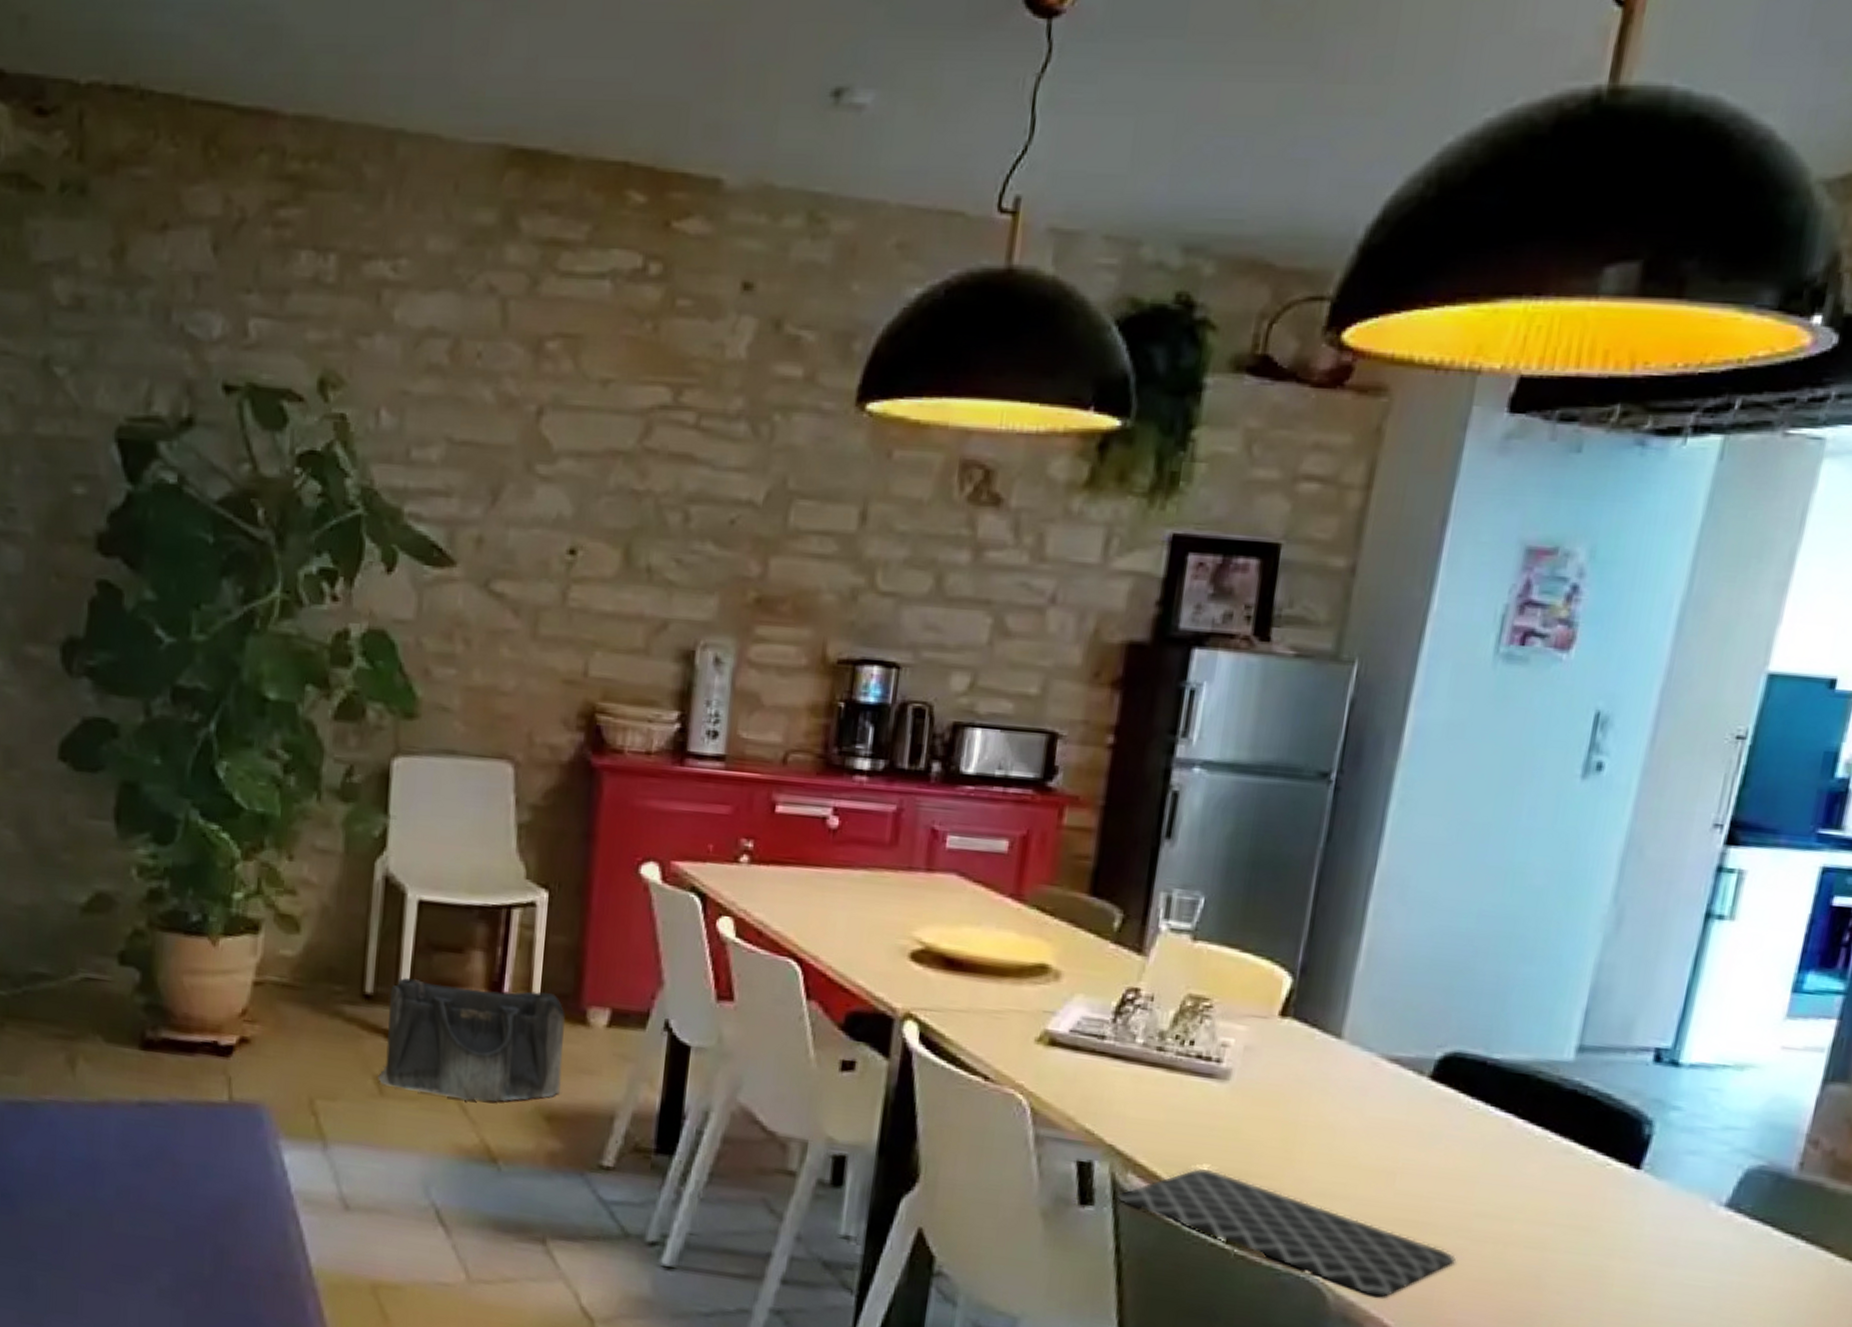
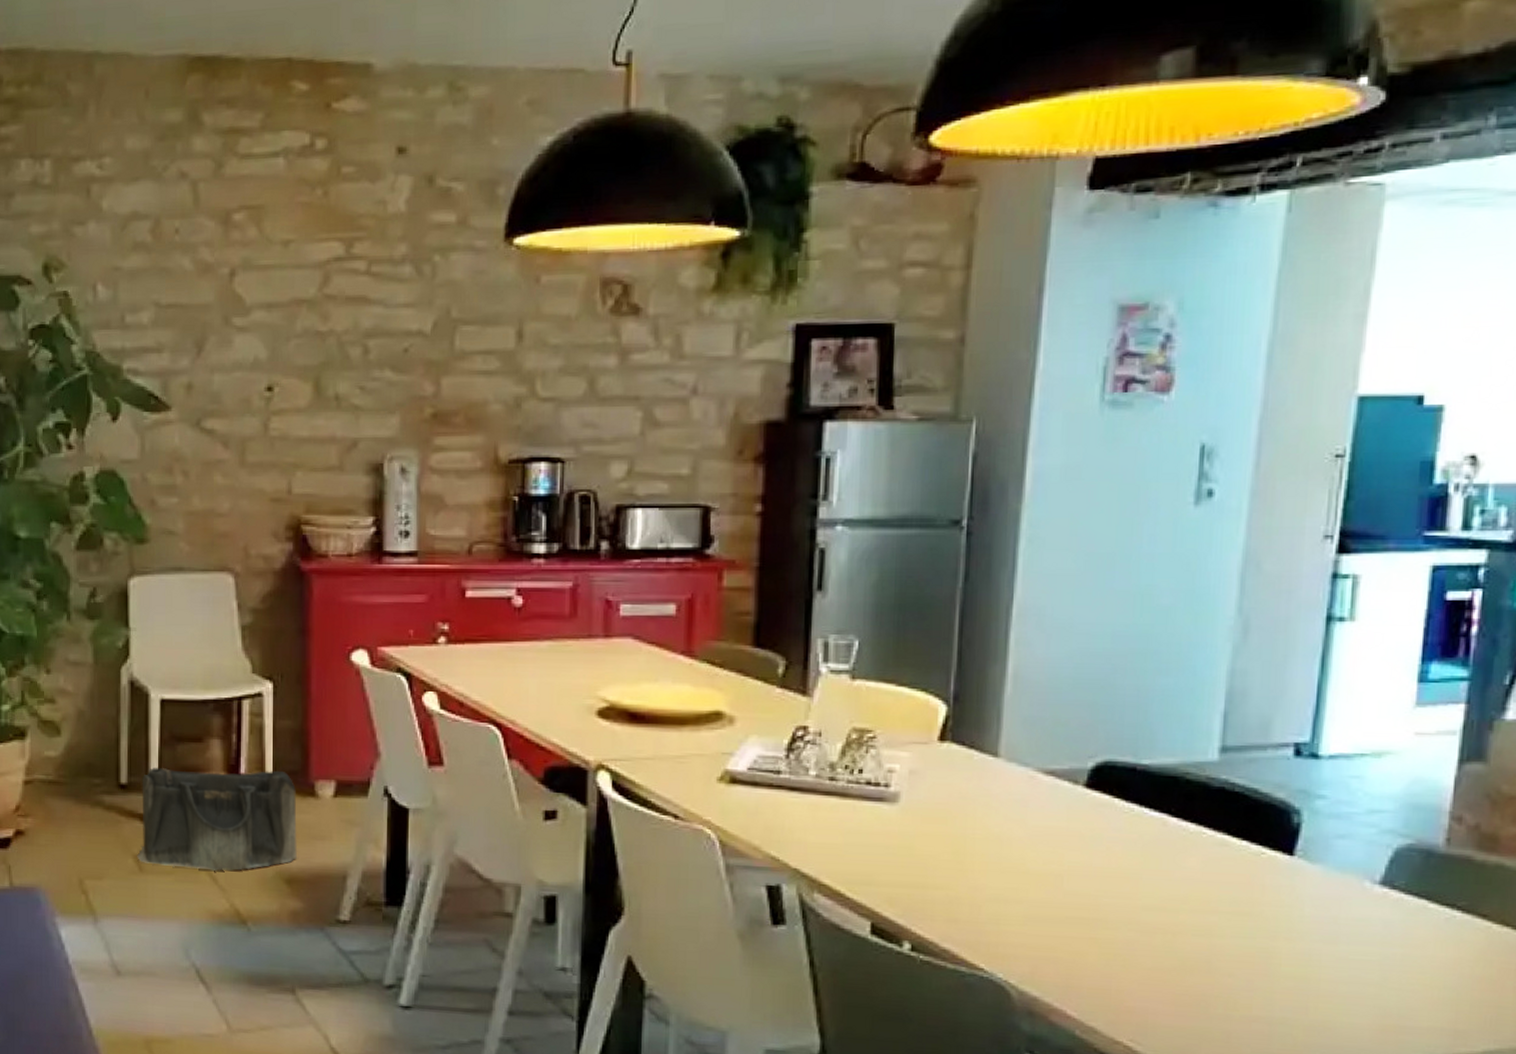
placemat: present [1117,1167,1456,1298] -> none [807,883,1128,991]

